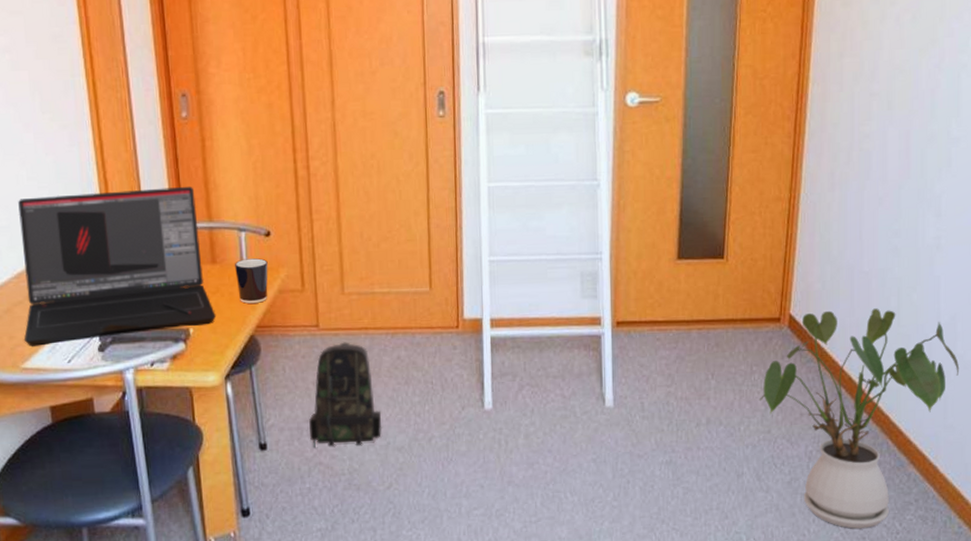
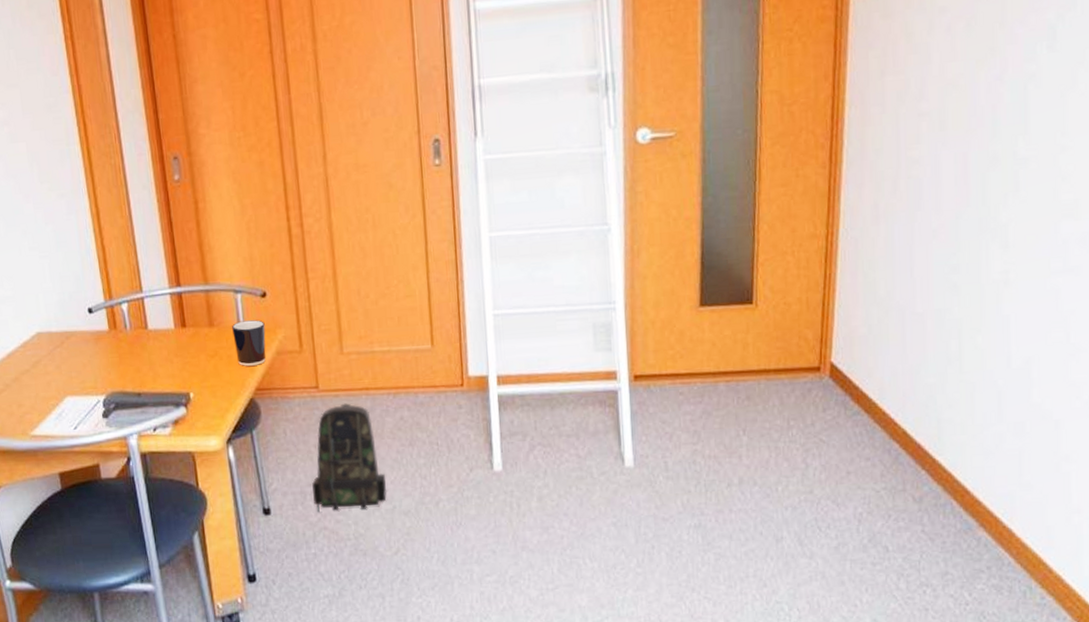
laptop: present [18,186,216,346] -> none [21,249,215,414]
house plant: present [759,308,960,529] -> none [798,353,1037,599]

